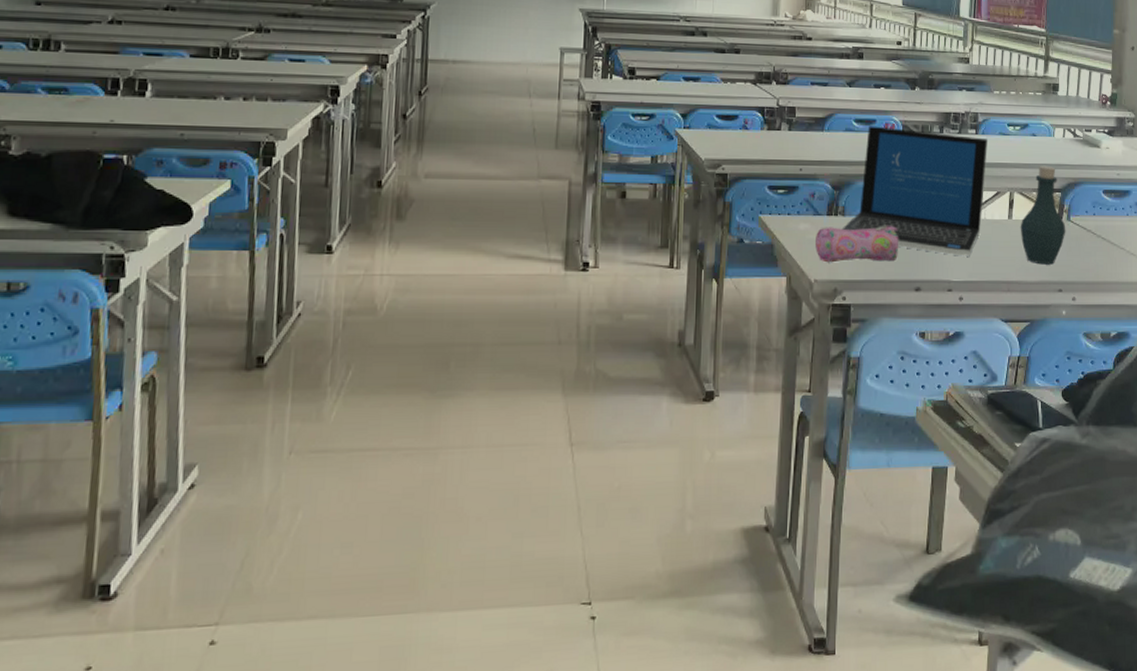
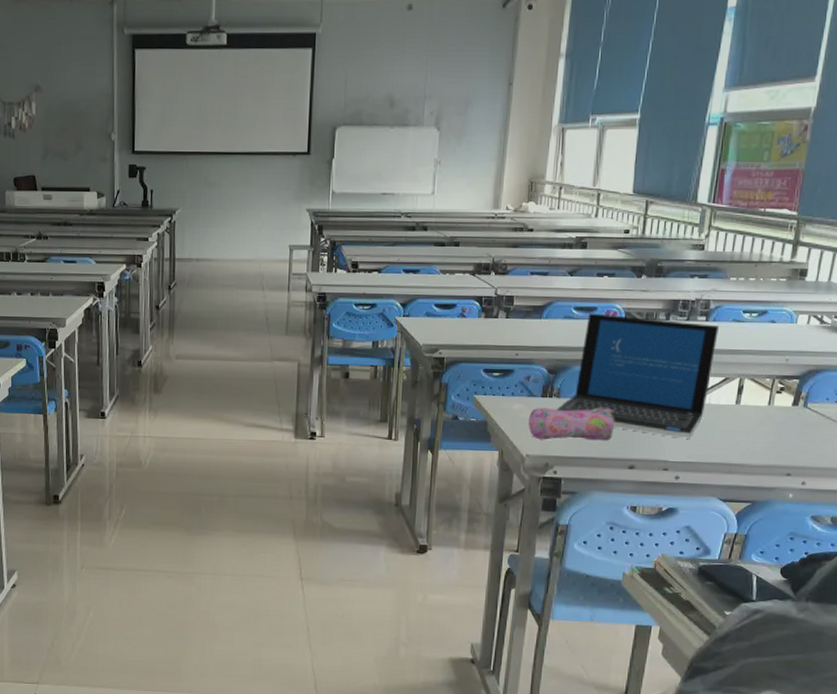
bottle: present [1020,165,1066,265] -> none [748,352,802,450]

